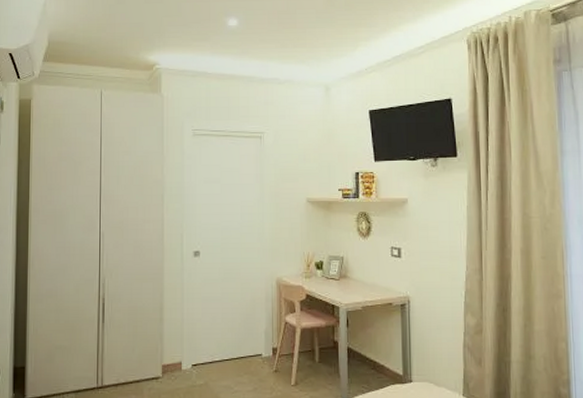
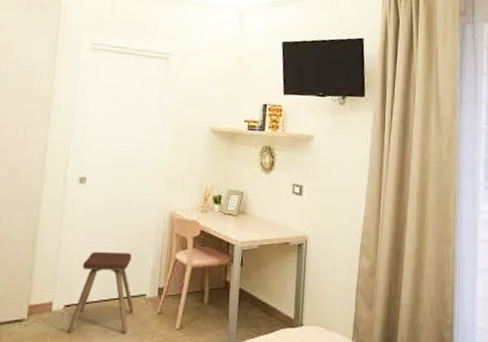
music stool: none [197,316,252,389] -> present [67,251,134,333]

